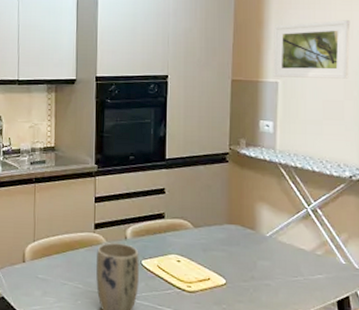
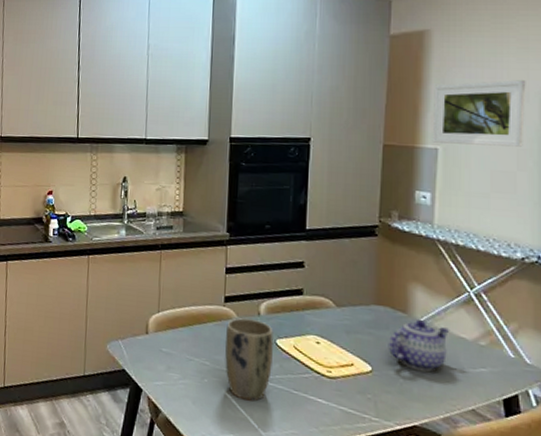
teapot: none [239,236,292,282] -> present [388,320,450,372]

